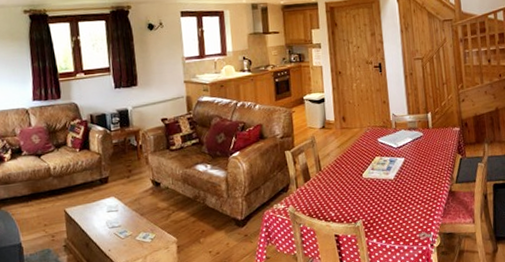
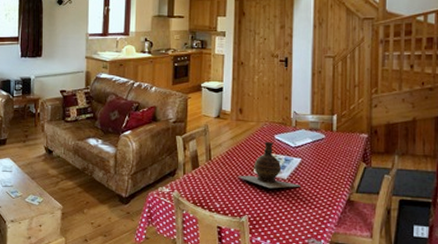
ceramic jug: none [348,146,407,191] -> present [237,142,301,189]

